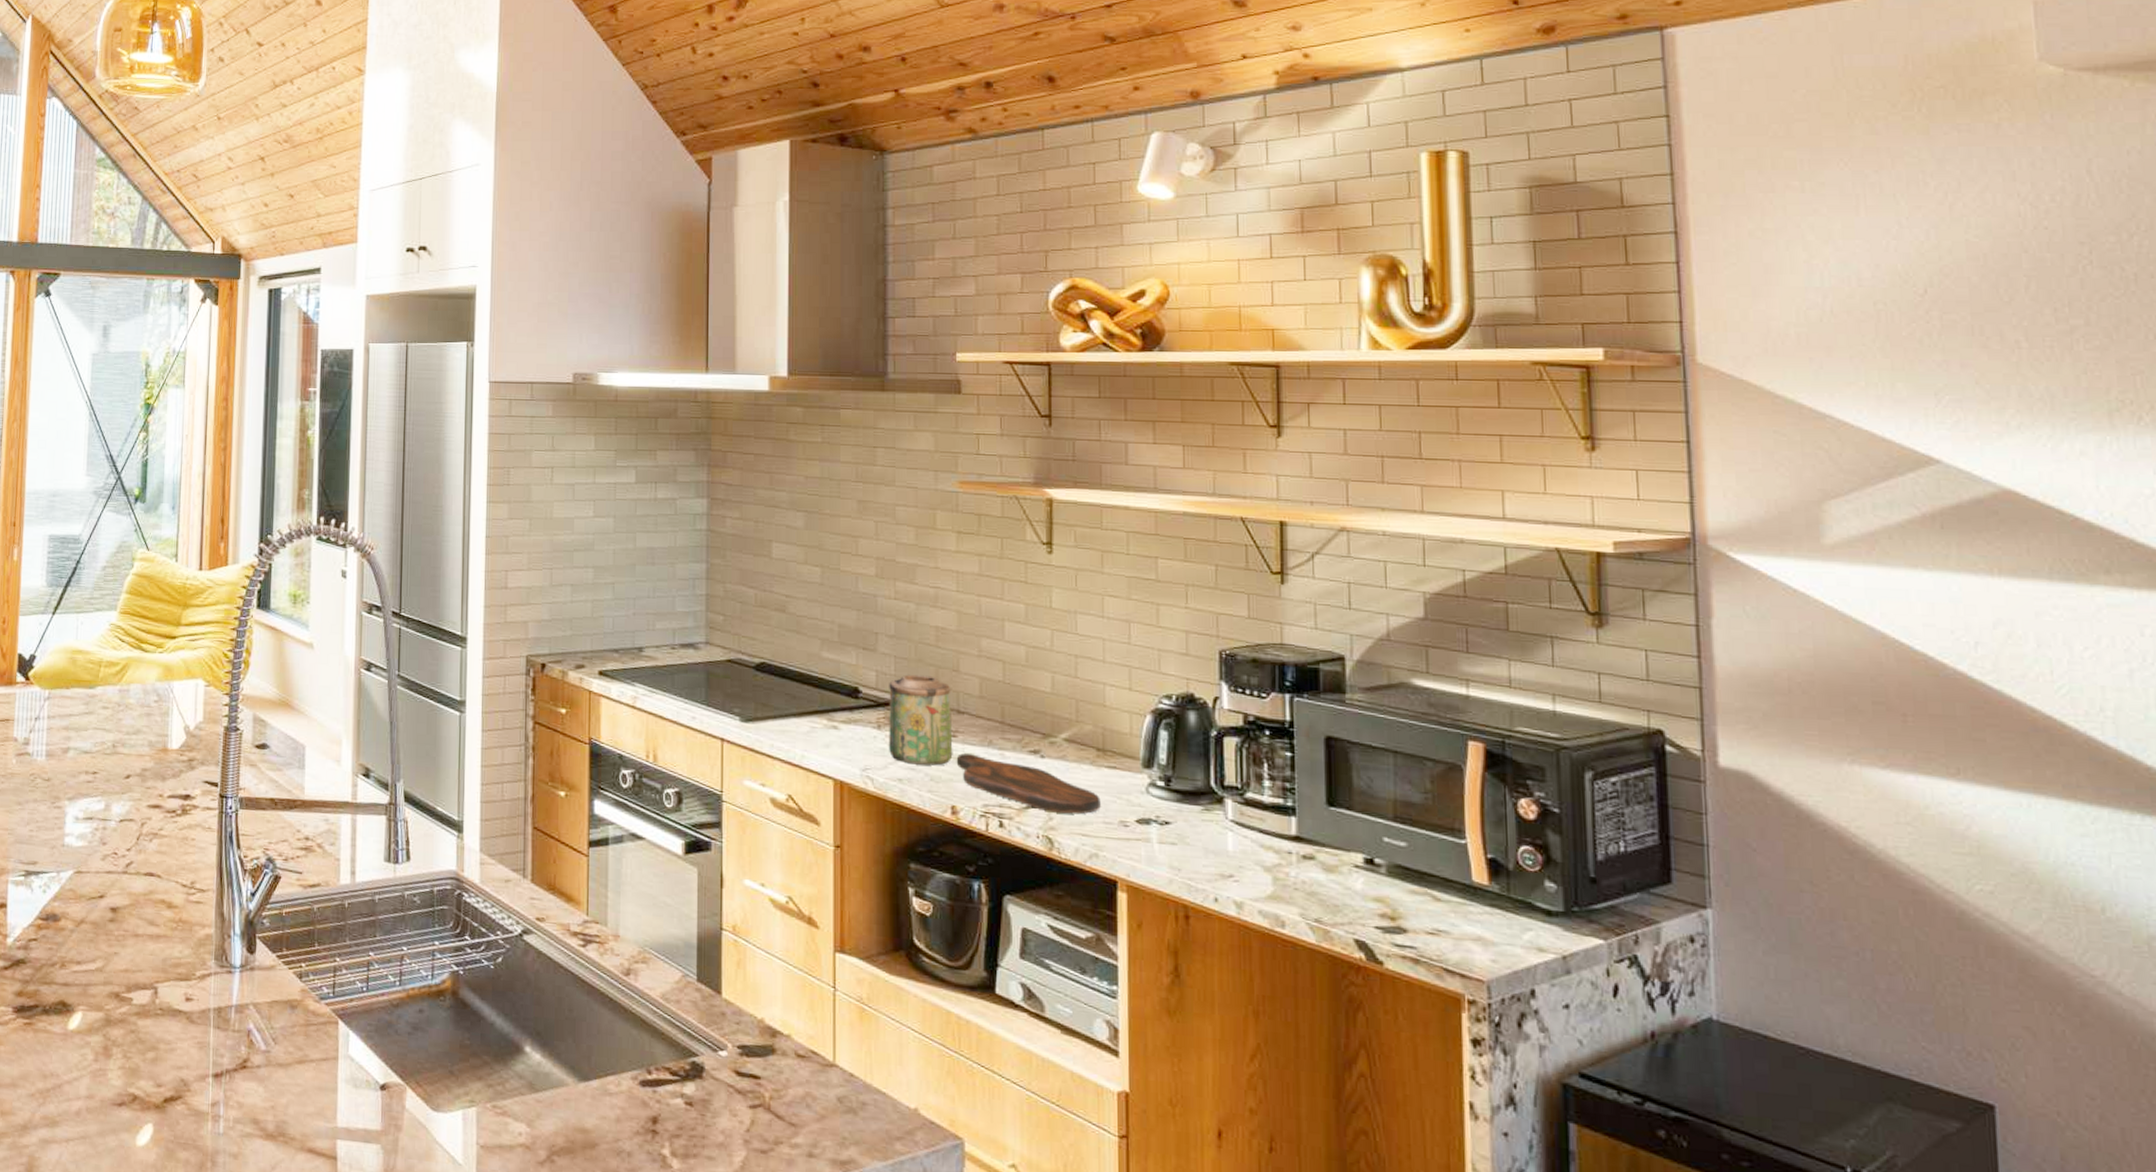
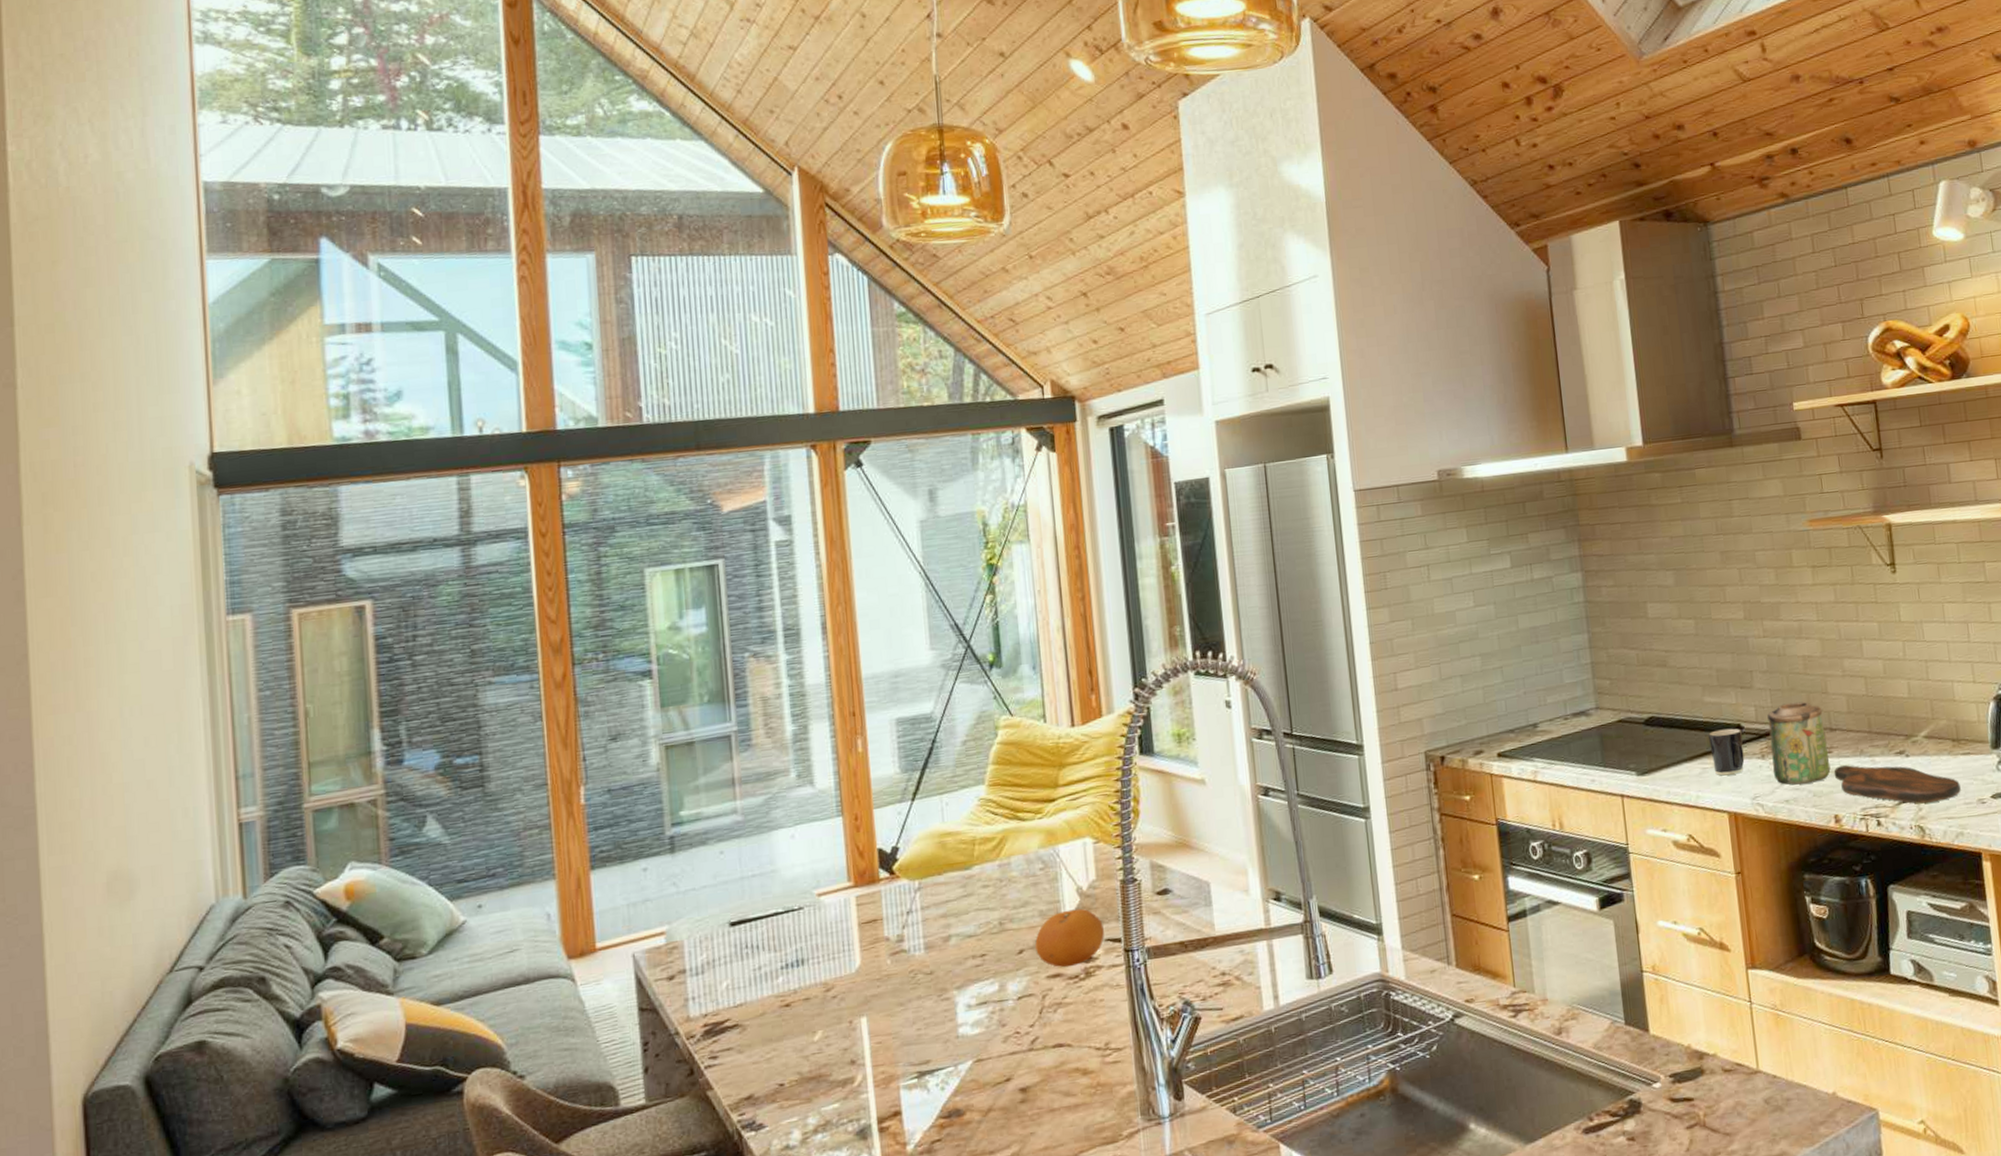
fruit: none [141,745,204,801] -> present [1035,908,1104,967]
mug: none [822,689,858,740] -> present [1708,728,1745,776]

